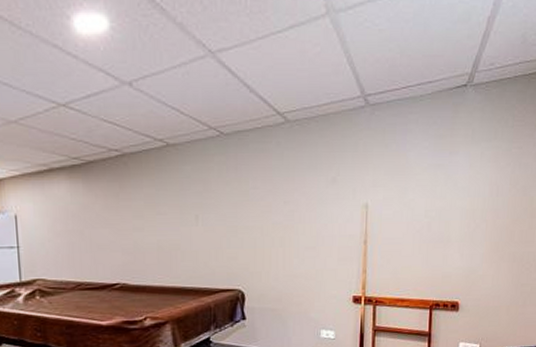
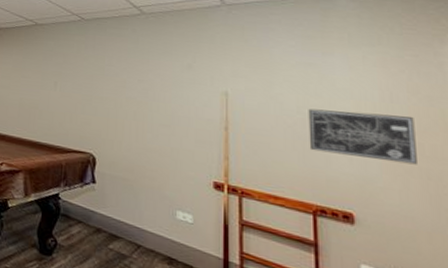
wall art: none [432,208,511,252] -> present [308,108,417,165]

